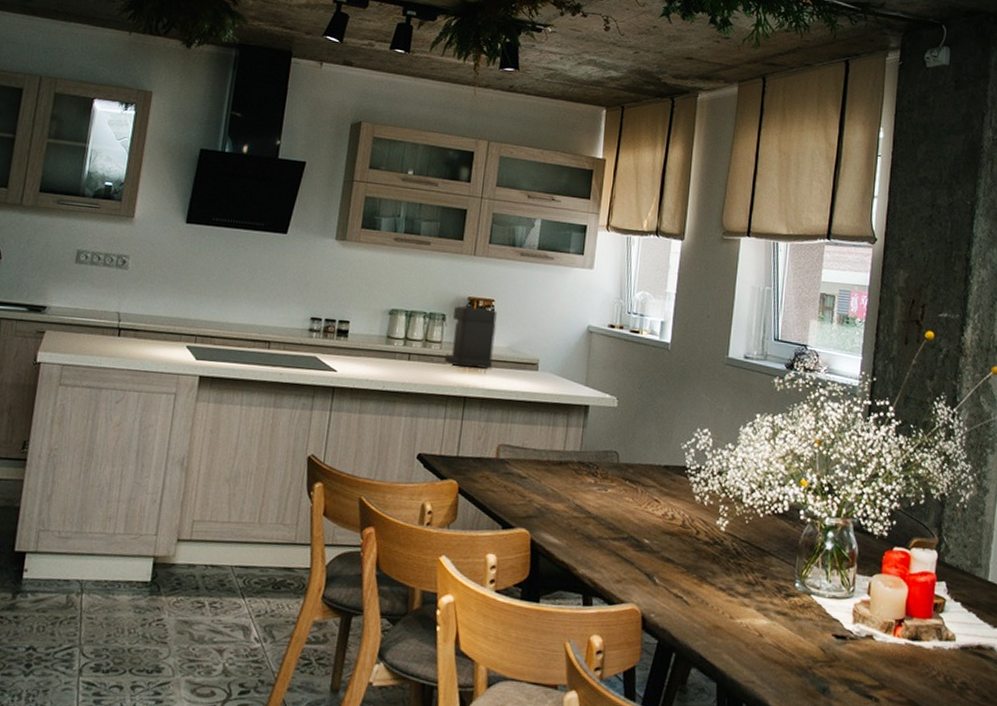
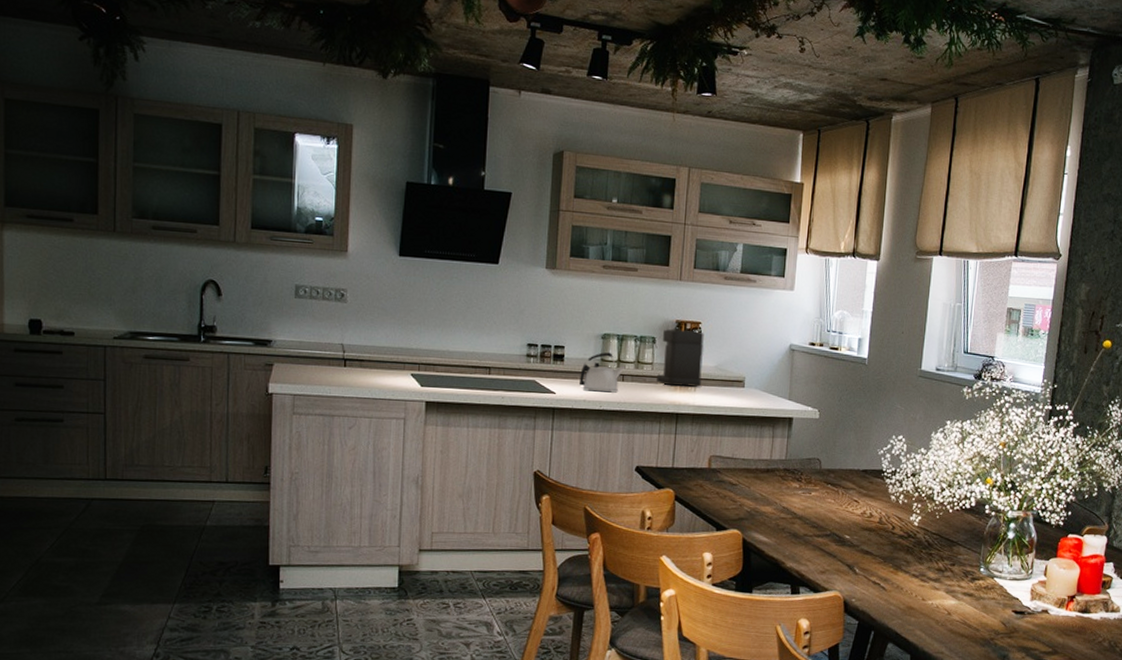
kettle: none [363,328,413,374] -> present [579,352,626,394]

